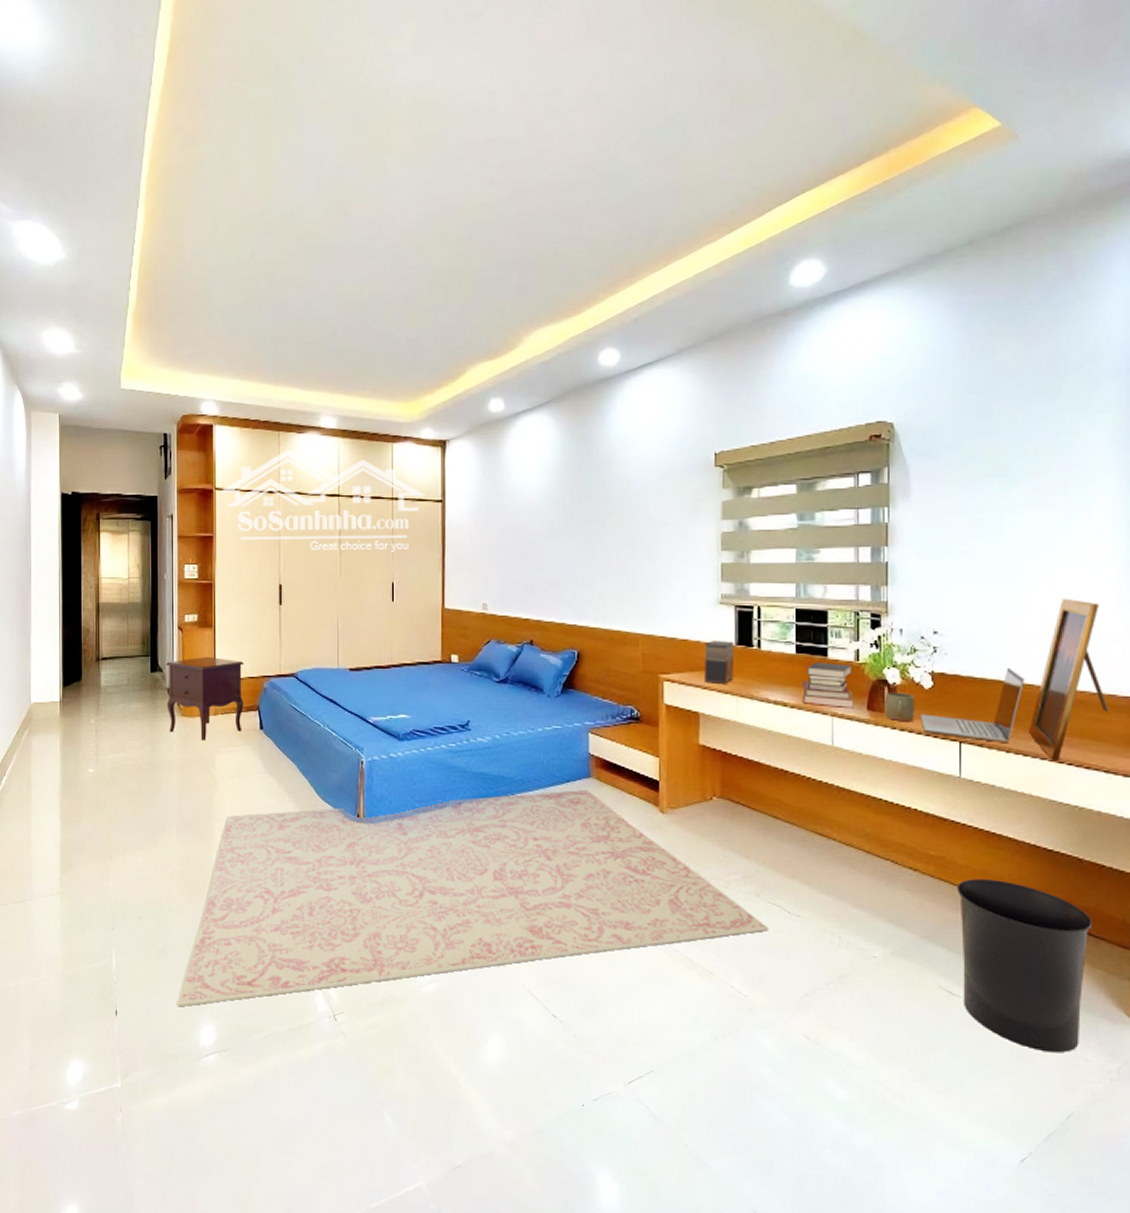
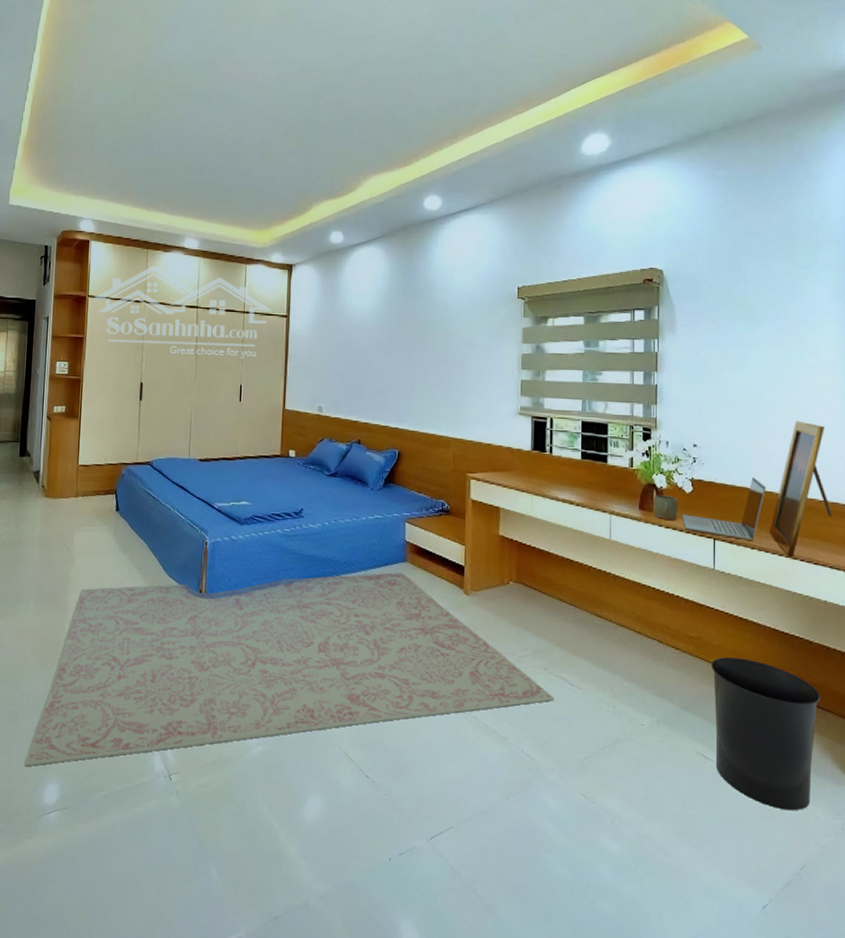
nightstand: present [166,656,245,740] -> none [32,443,106,520]
decorative box: present [704,639,735,685] -> none [505,445,531,484]
books: present [802,662,854,709] -> none [586,467,629,508]

